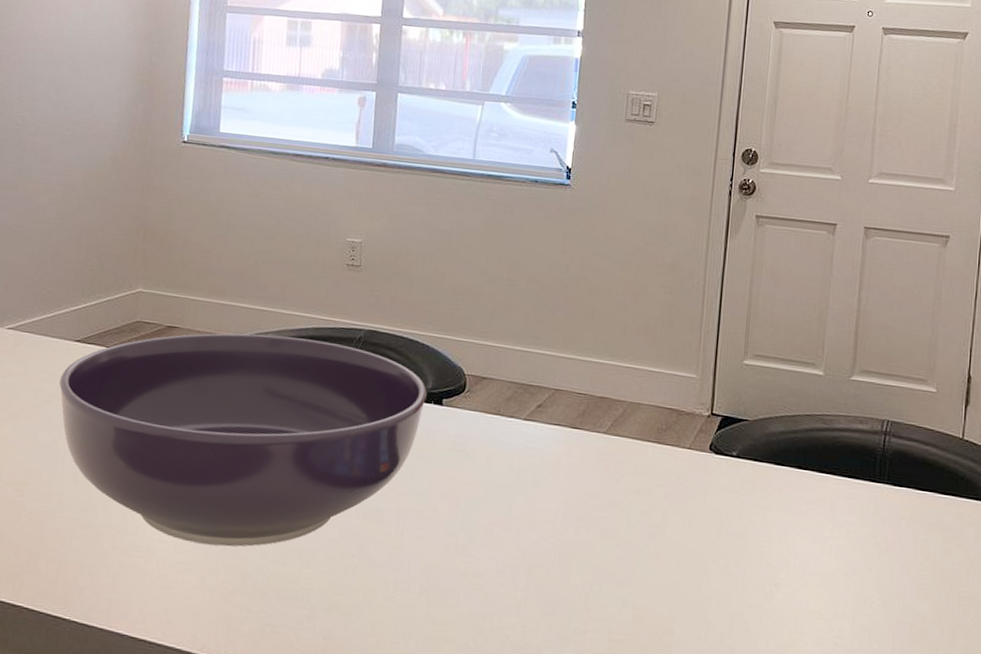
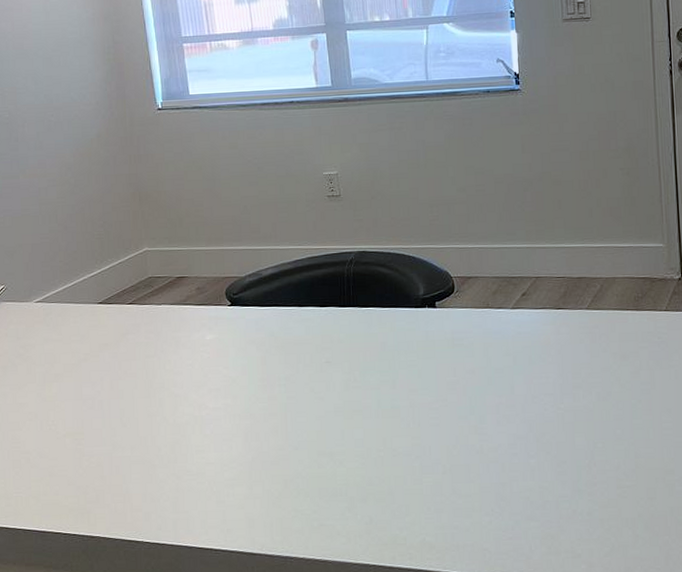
bowl: present [59,333,427,547] -> none [91,268,420,461]

